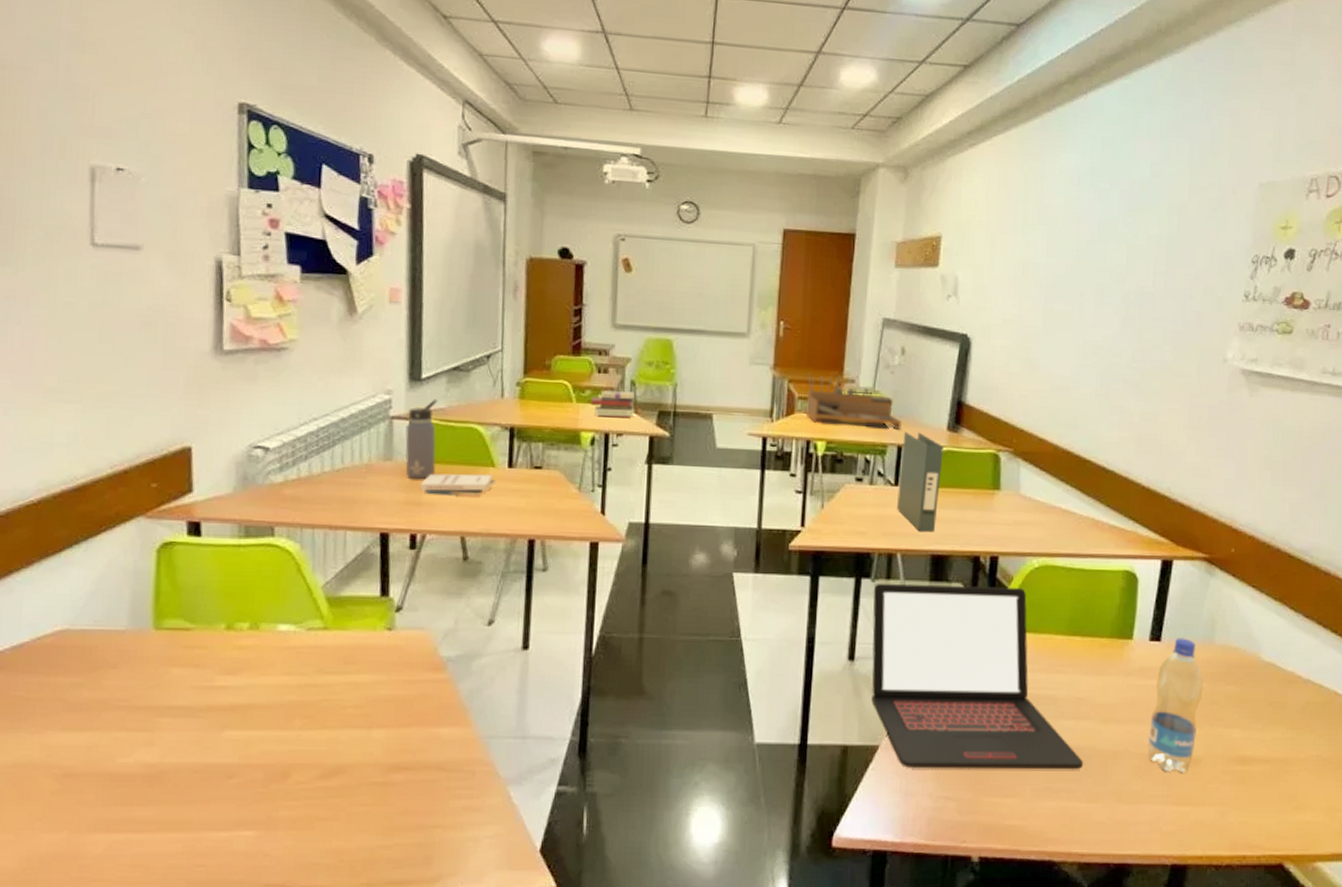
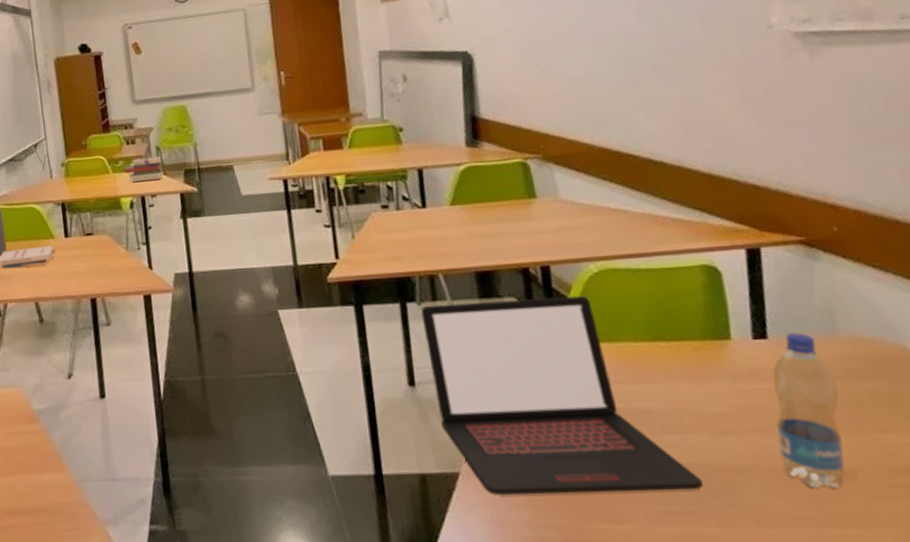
desk organizer: present [805,371,902,430] -> none [316,110,418,159]
binder: present [897,431,944,531] -> none [421,152,474,249]

